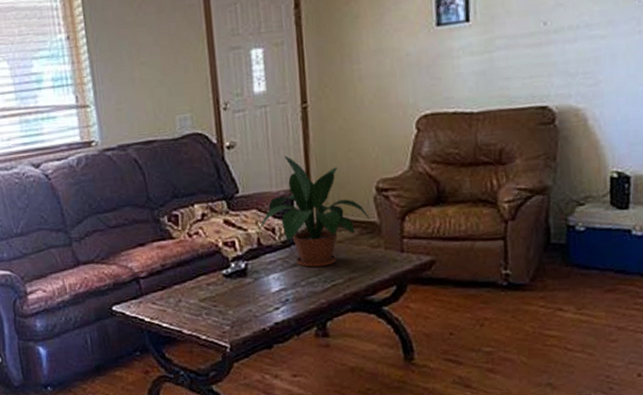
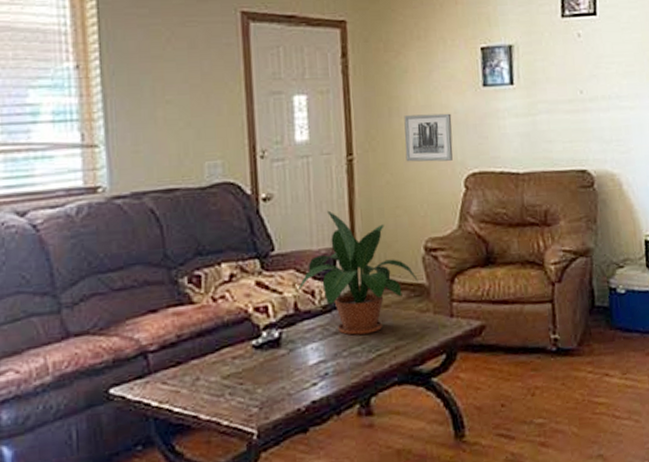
wall art: none [356,56,405,107] -> present [404,113,454,162]

